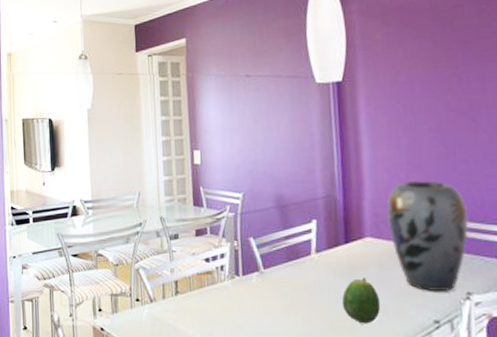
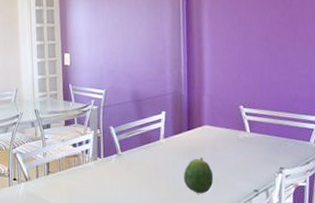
vase: present [386,180,469,291] -> none [221,79,285,167]

